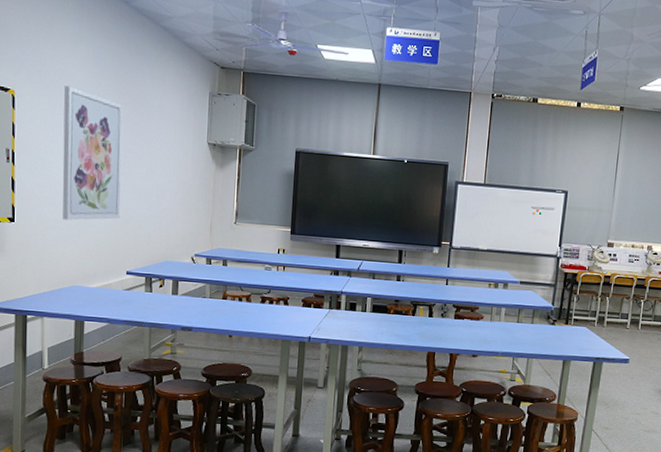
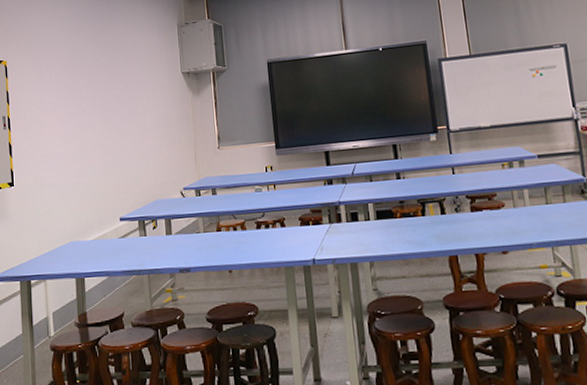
wall art: present [62,85,123,221] -> none [49,46,108,176]

